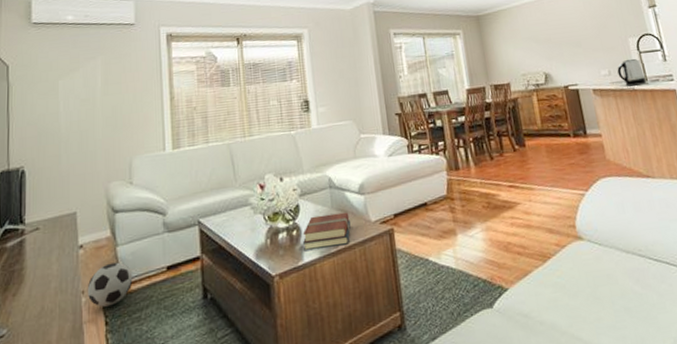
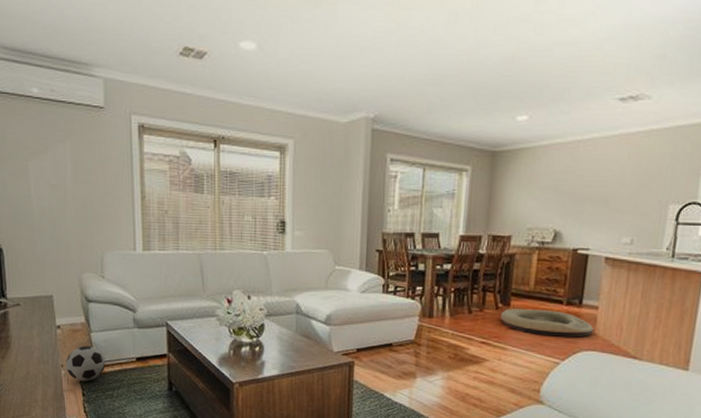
books: present [302,212,351,252] -> none [263,337,314,368]
dog bed: none [519,144,604,170] -> present [500,308,594,337]
kettle: present [617,58,647,87] -> none [641,229,674,261]

